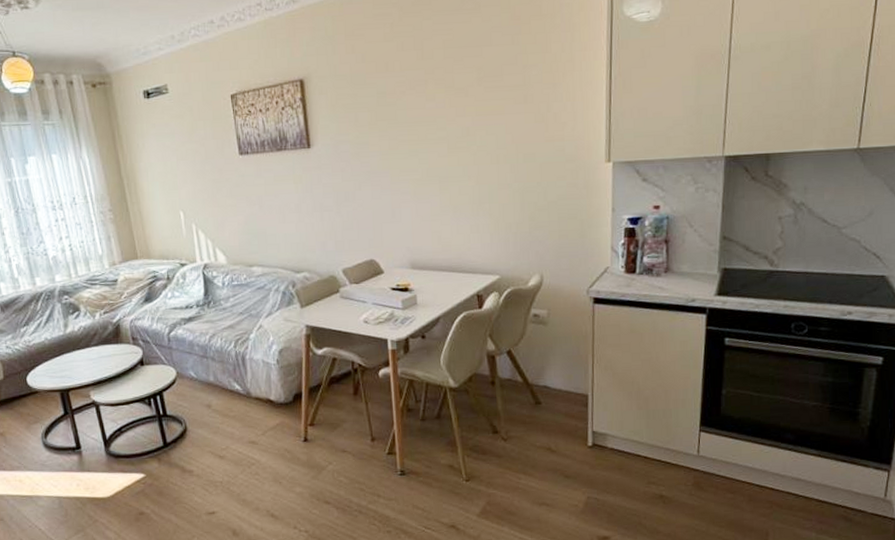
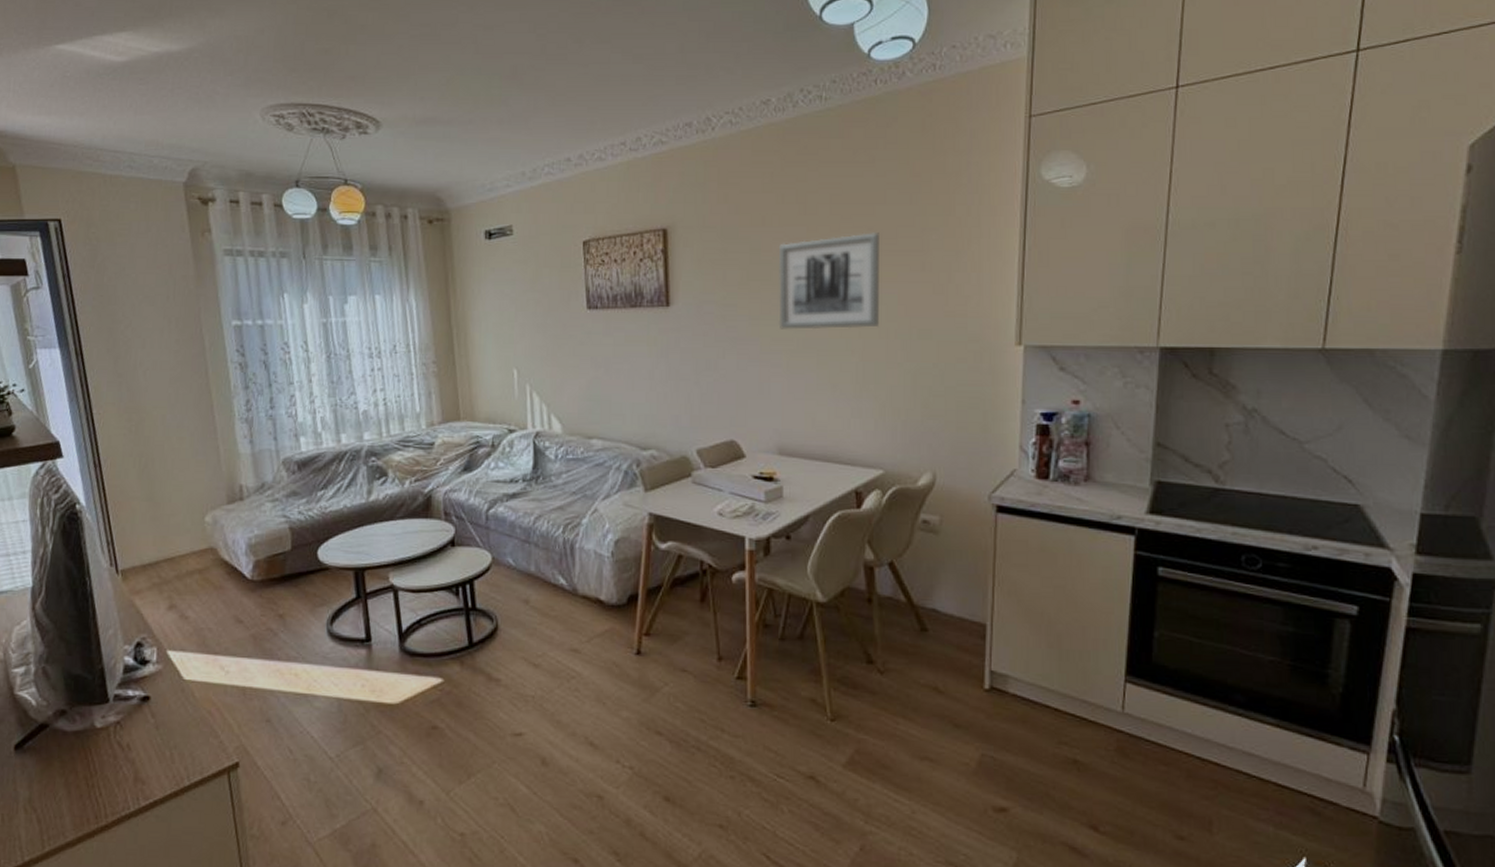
wall art: none [402,70,490,162] -> present [778,231,879,330]

